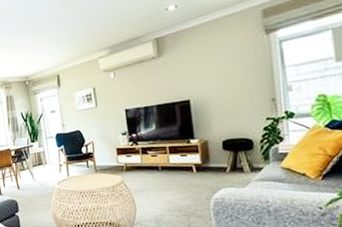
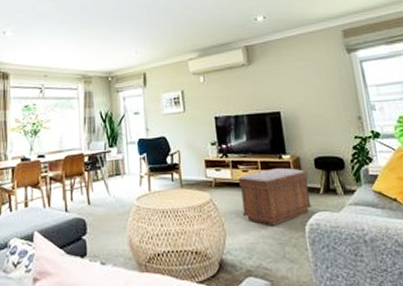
bench: none [148,151,217,201] -> present [239,167,312,226]

